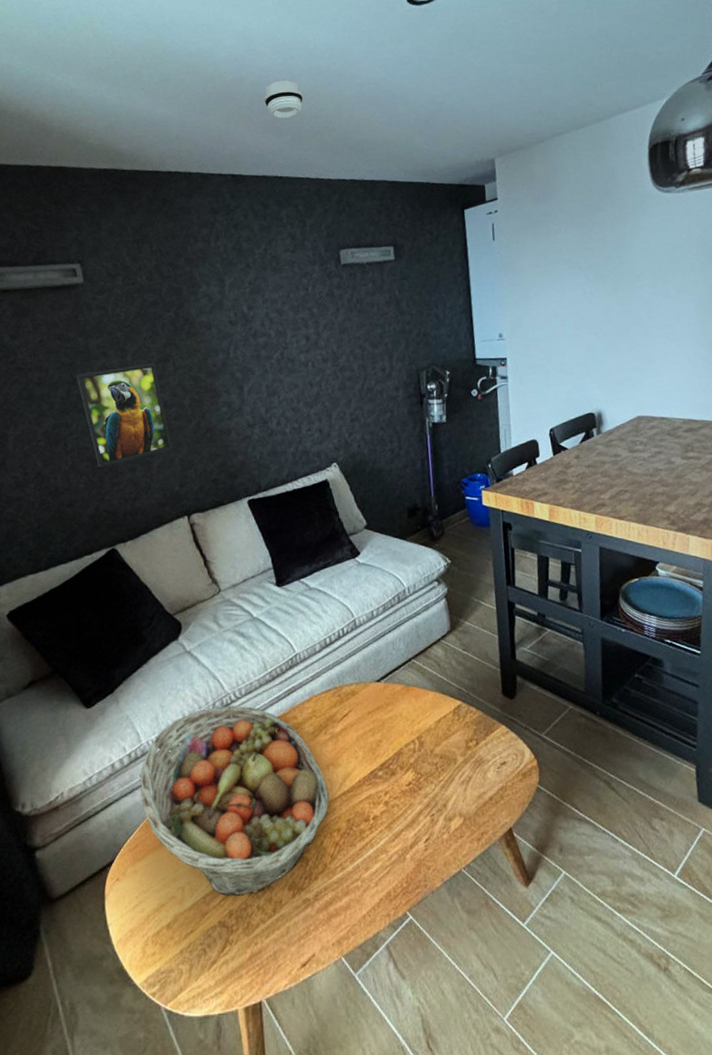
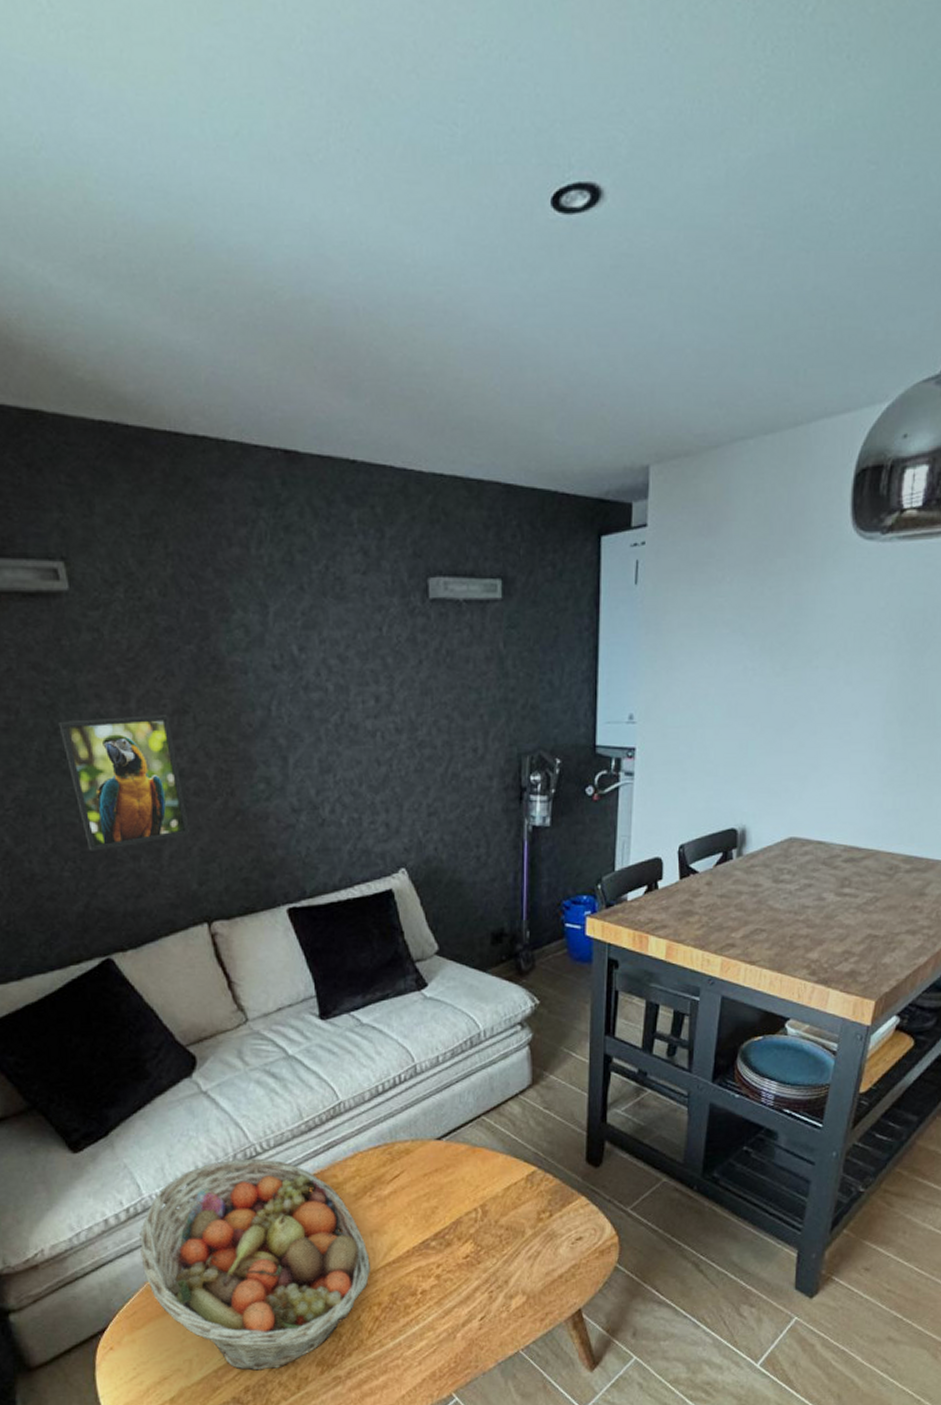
smoke detector: present [264,80,303,119] -> none [335,311,391,371]

